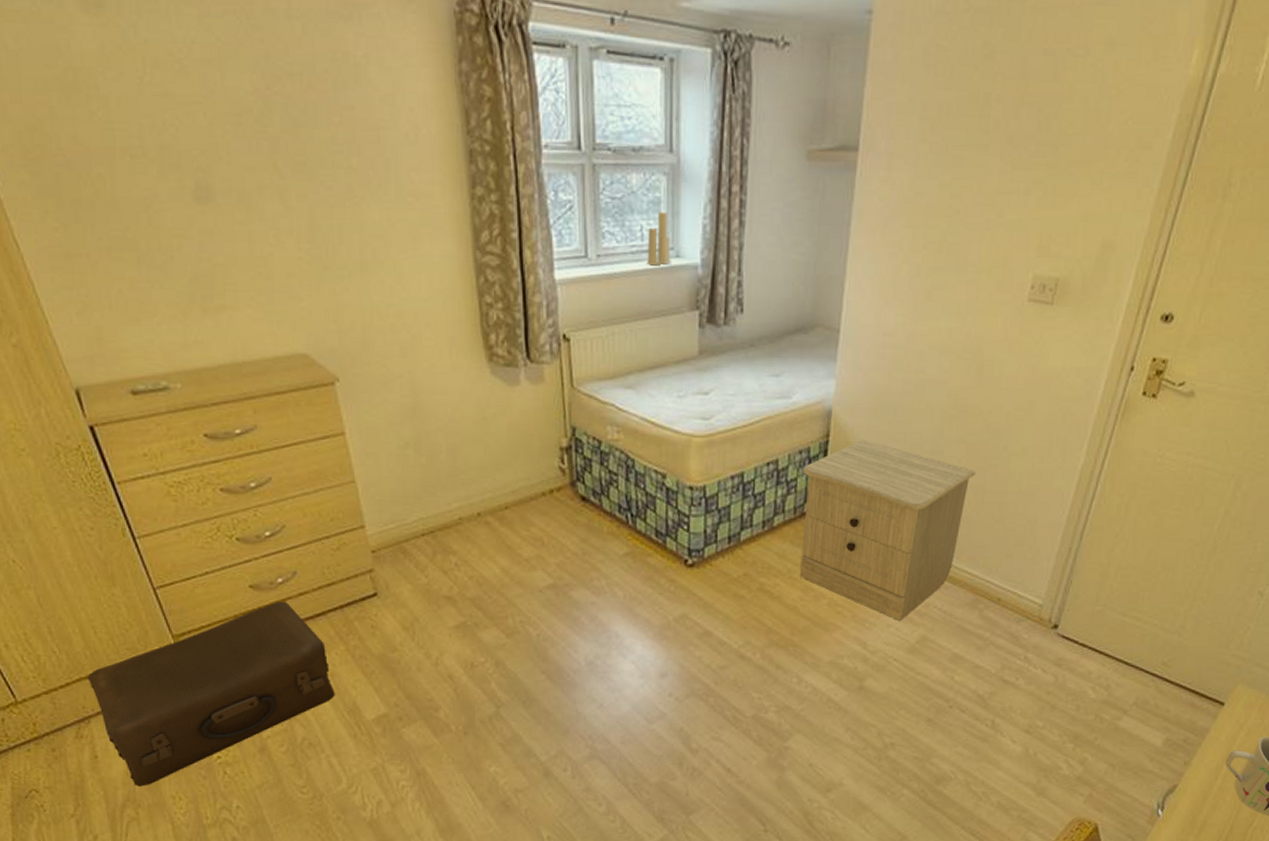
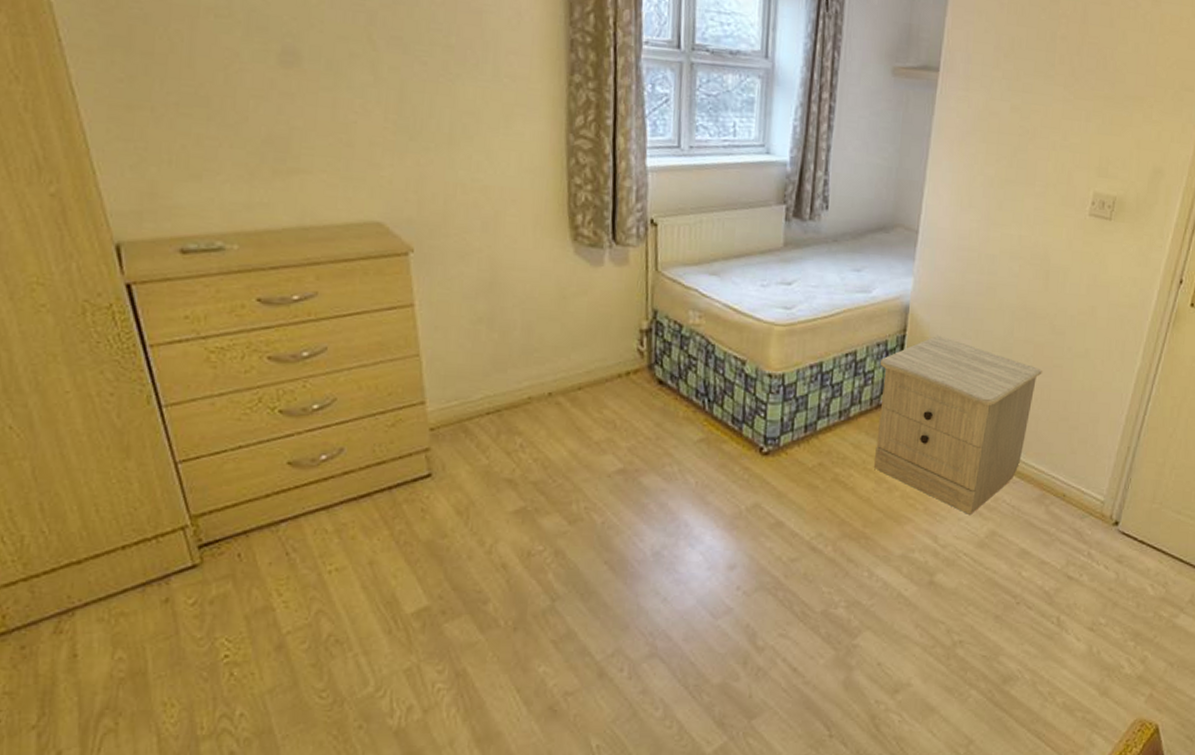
suitcase: present [87,600,335,786] -> none [79,479,372,691]
candle: present [647,210,671,266] -> none [738,109,762,161]

